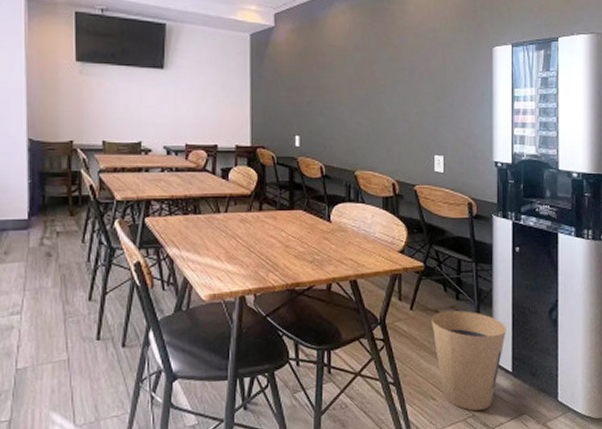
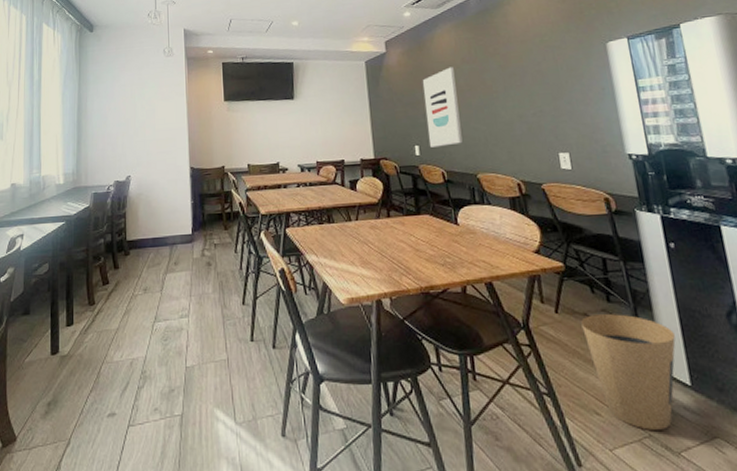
wall art: none [310,52,345,139] -> present [422,66,463,148]

